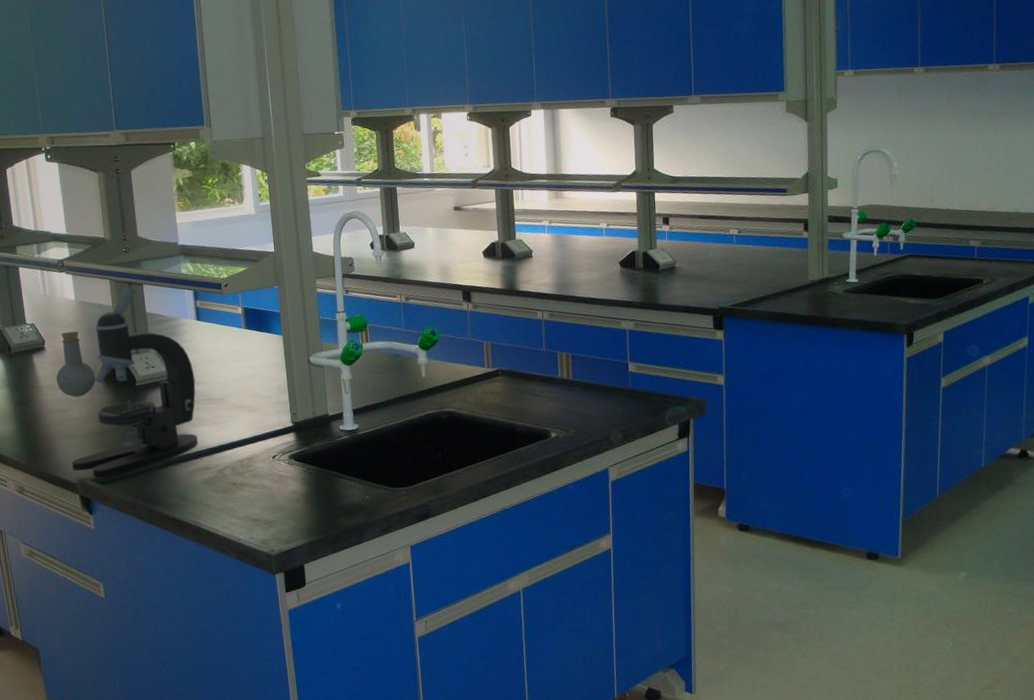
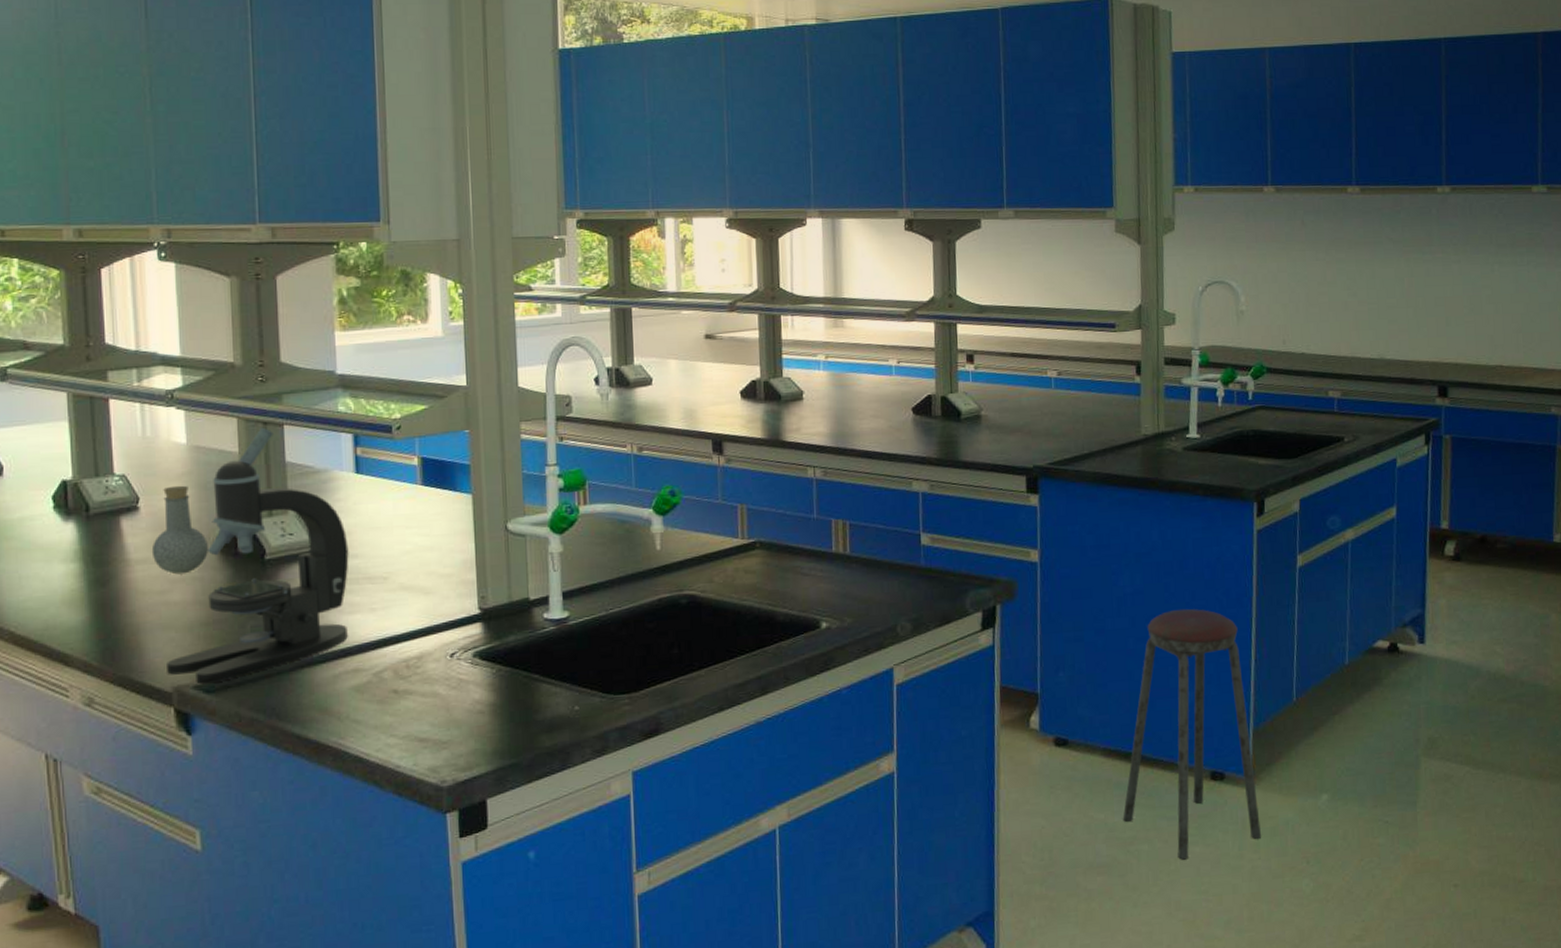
music stool: none [794,422,909,621] -> present [1122,608,1261,860]

